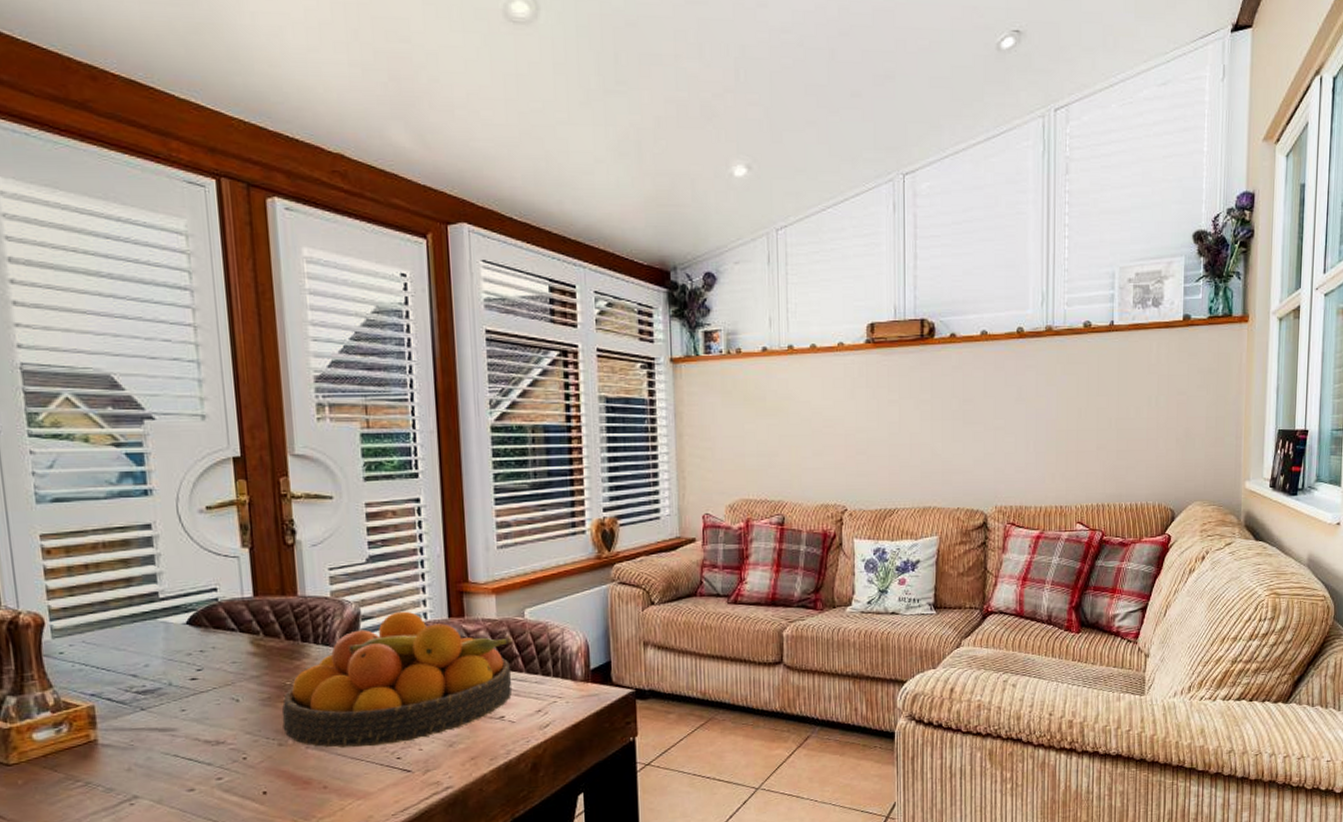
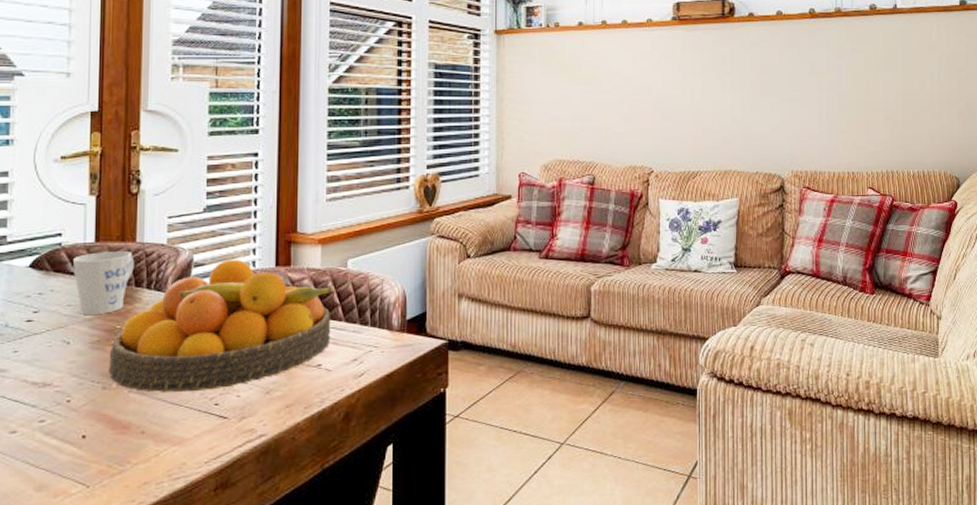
mug: none [233,605,299,671] -> present [73,250,135,315]

